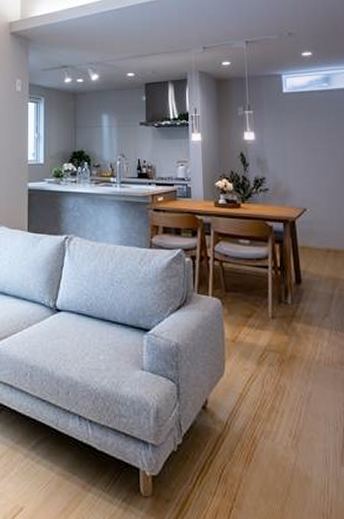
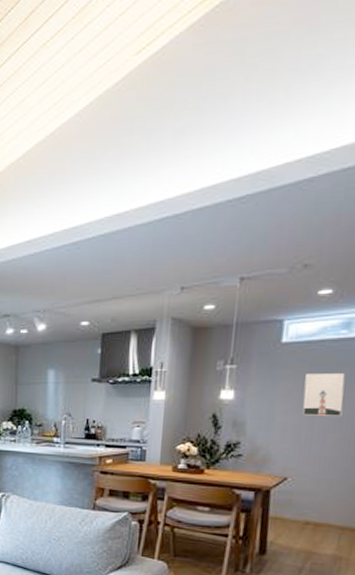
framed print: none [305,118,337,153] -> present [302,373,346,416]

